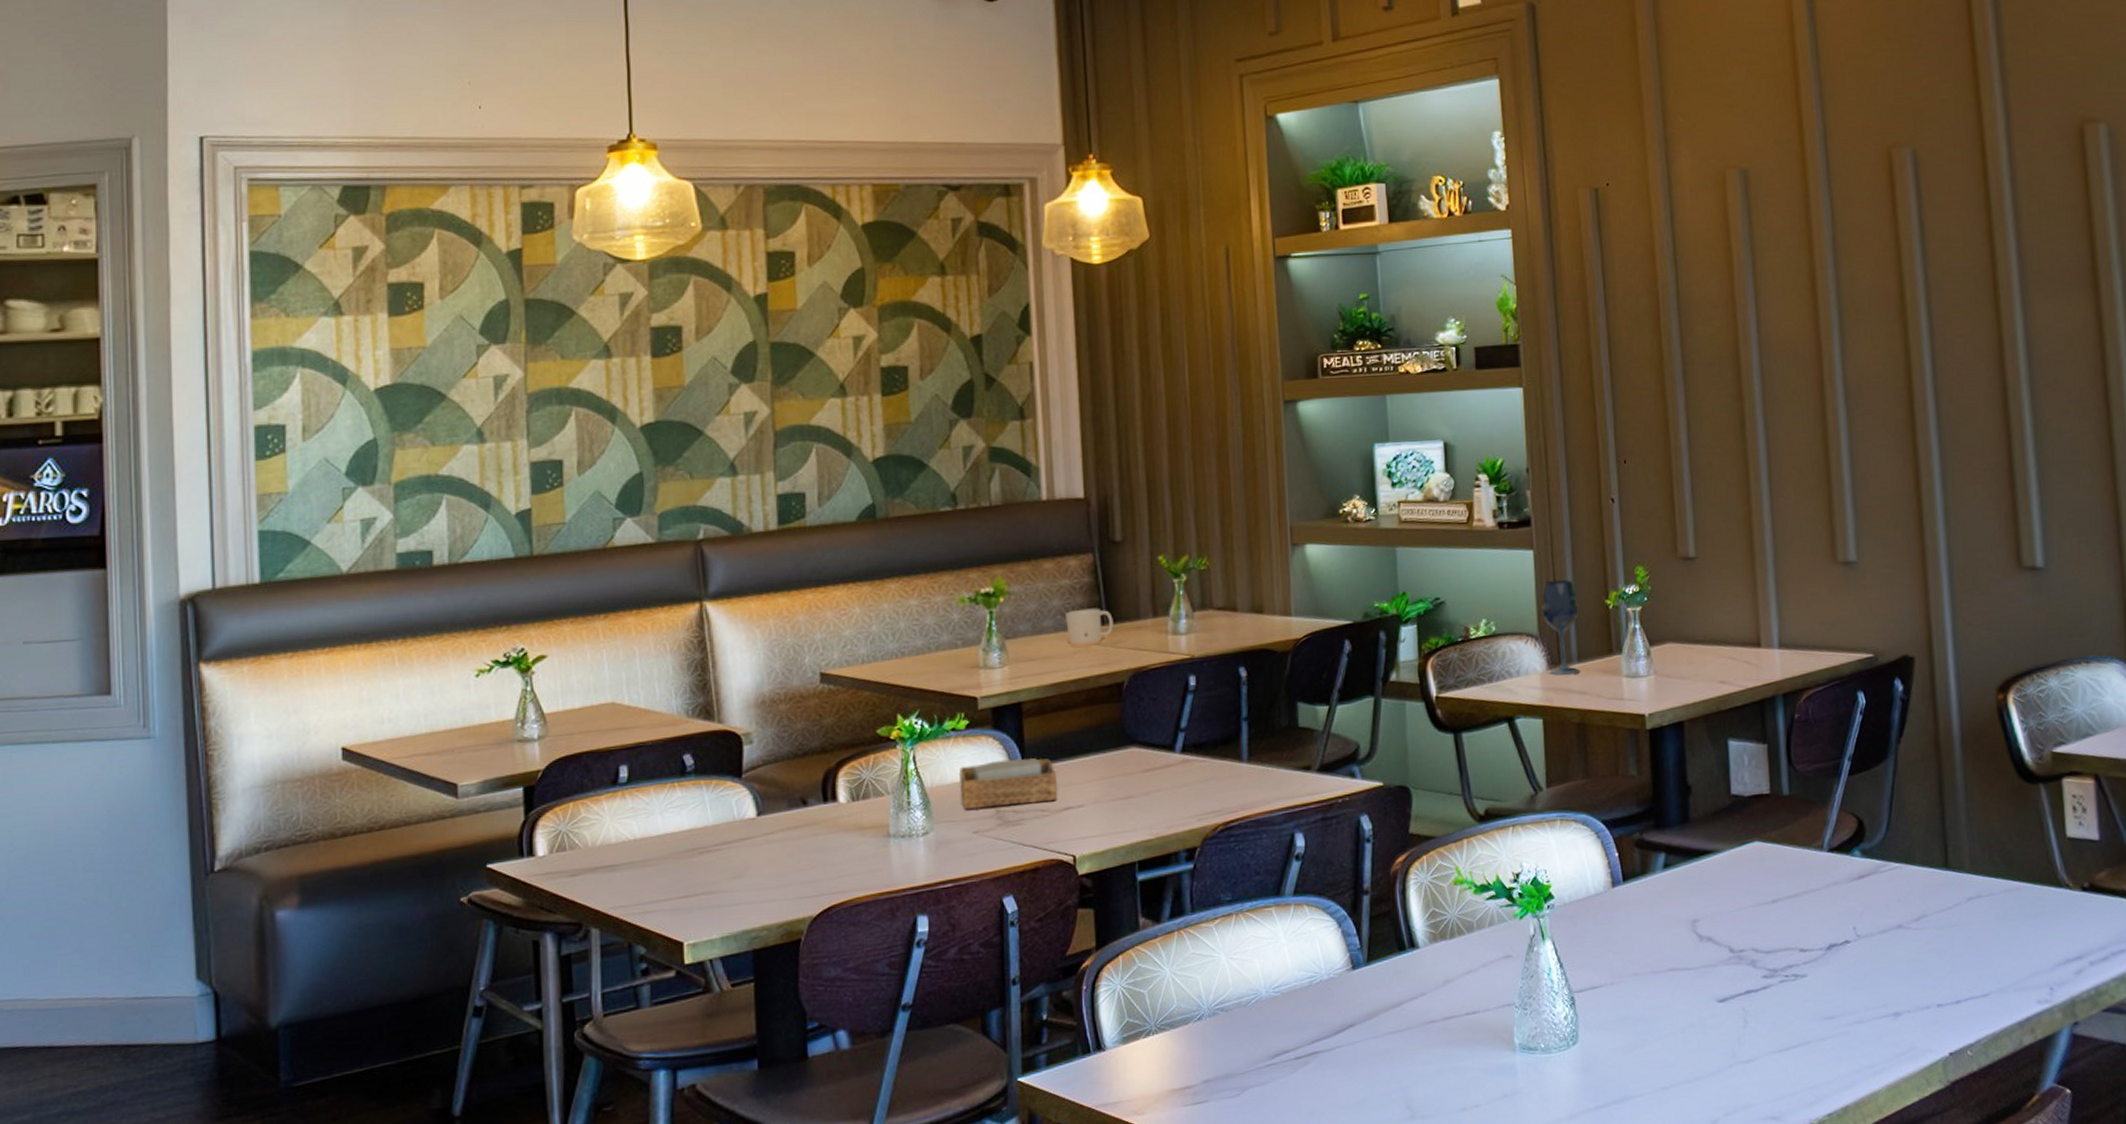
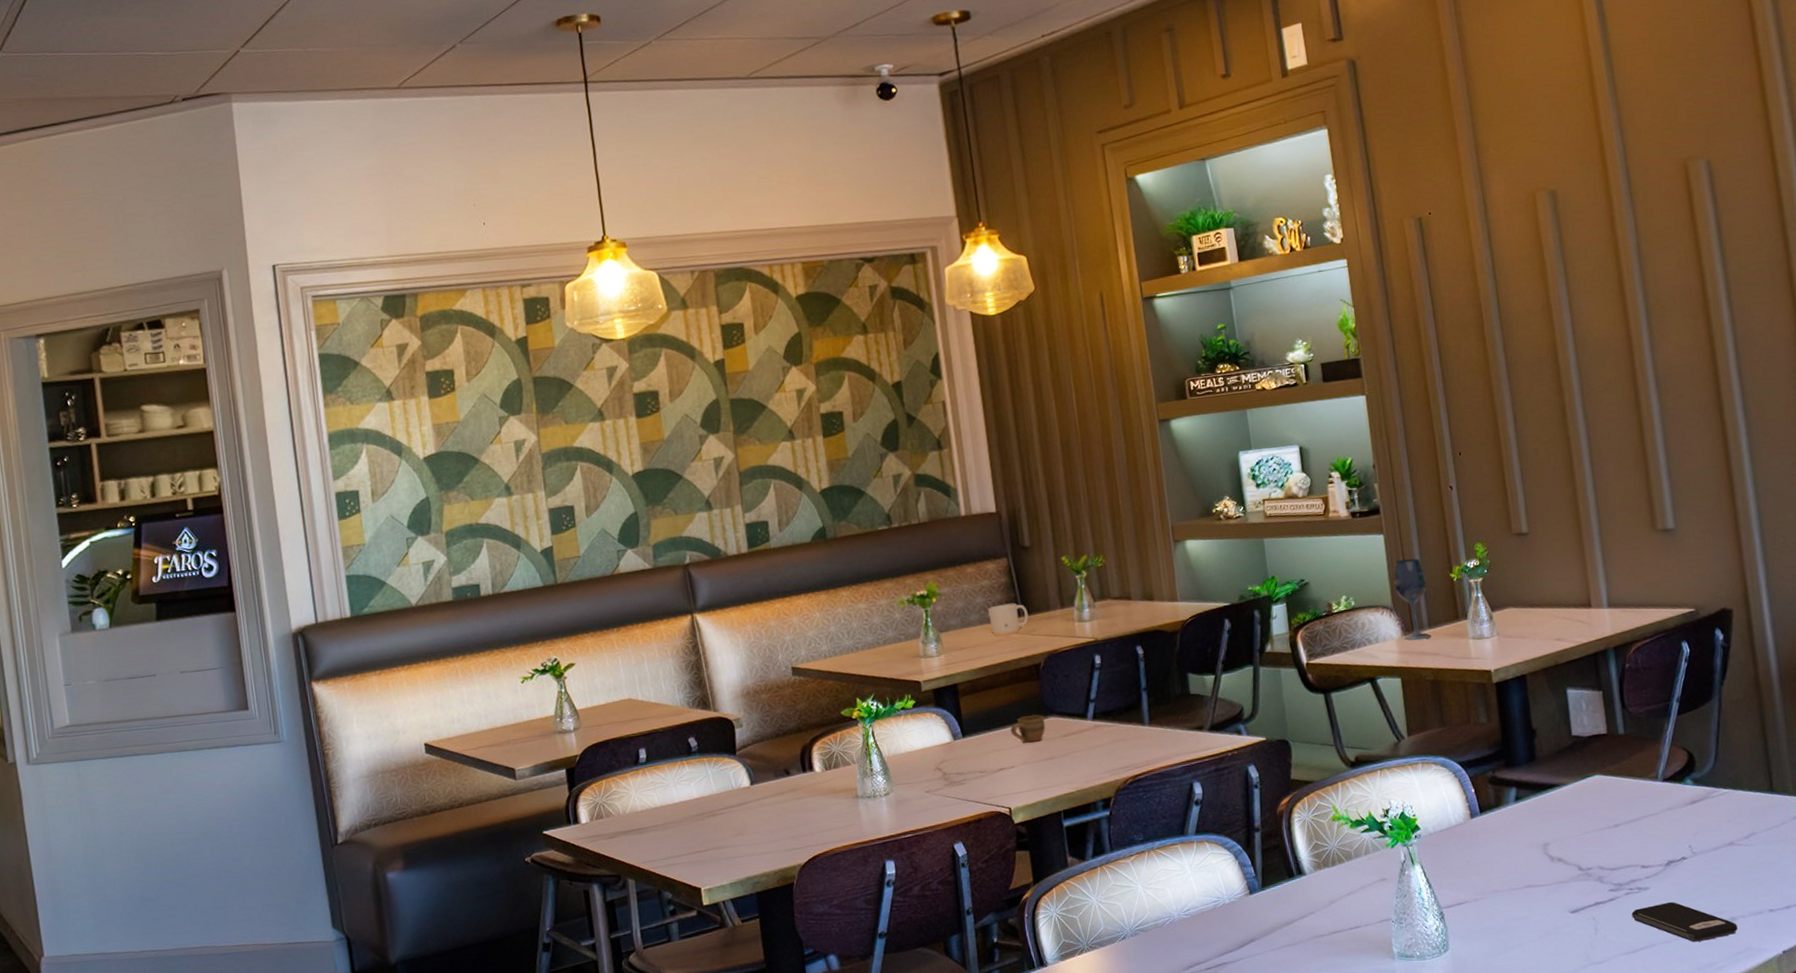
napkin holder: present [958,757,1058,810] -> none [910,729,993,774]
cup: none [1082,743,1125,778] -> present [1010,714,1046,743]
phone: none [1786,992,1902,1040] -> present [1631,901,1738,942]

